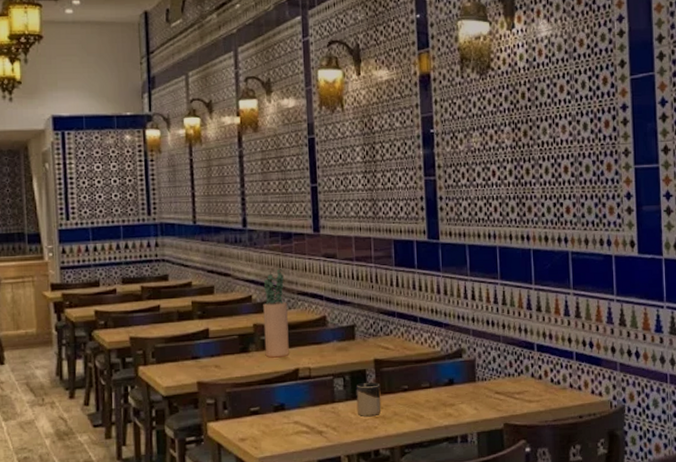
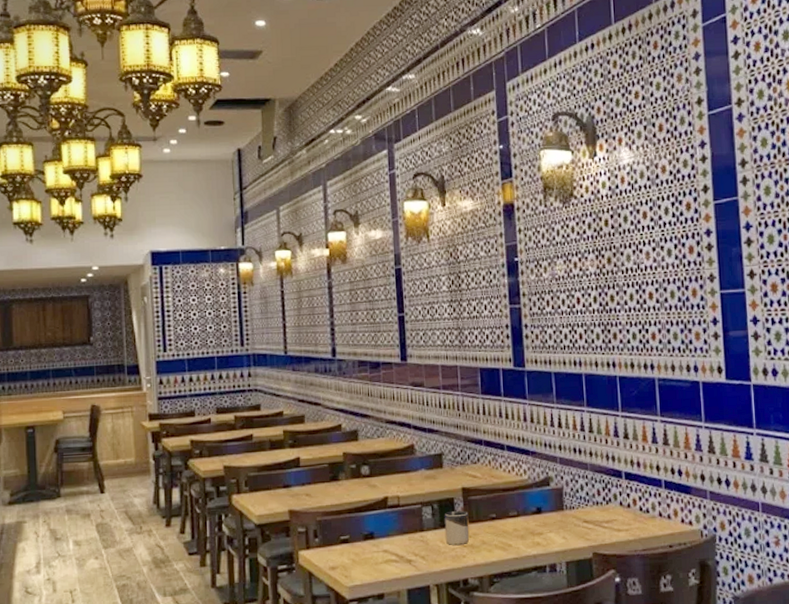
vase: present [263,264,289,358] -> none [352,393,378,487]

